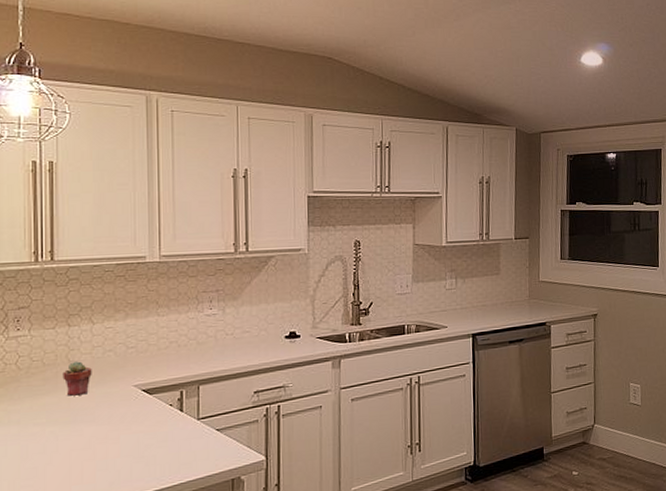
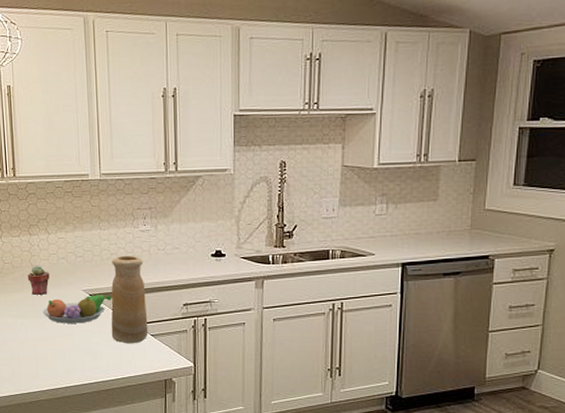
fruit bowl: none [80,388,170,427] -> present [42,294,112,323]
vase: none [168,342,213,443] -> present [111,255,148,344]

